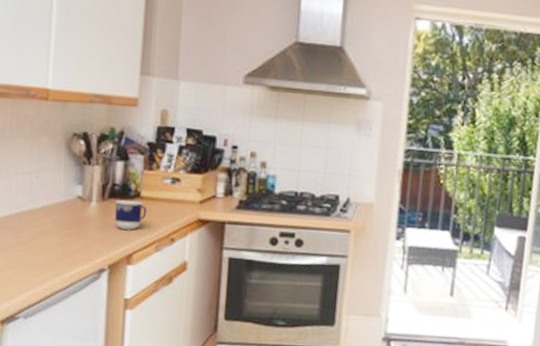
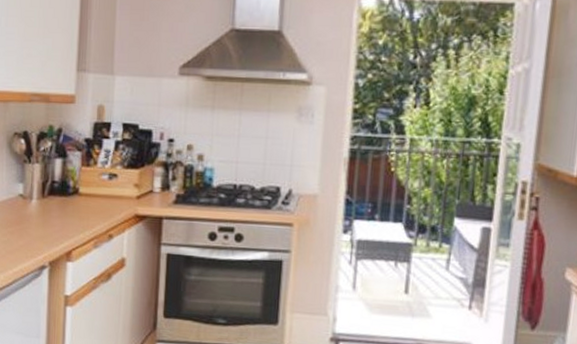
cup: present [115,200,147,230] -> none [54,197,85,227]

